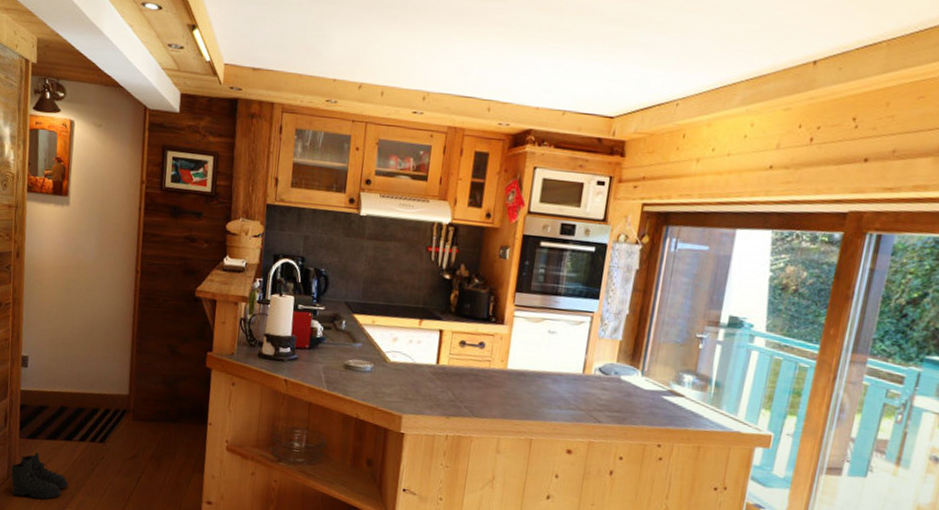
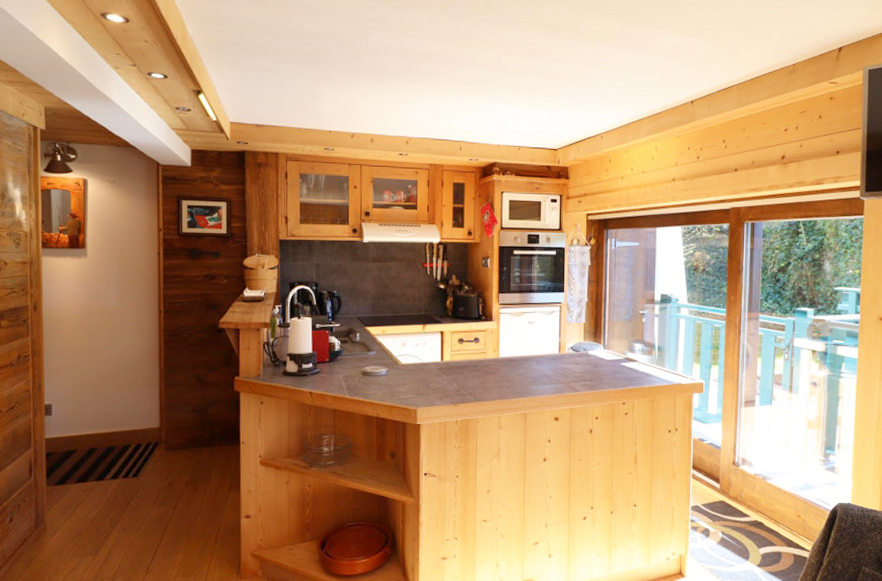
boots: present [10,452,69,500] -> none [38,498,103,545]

